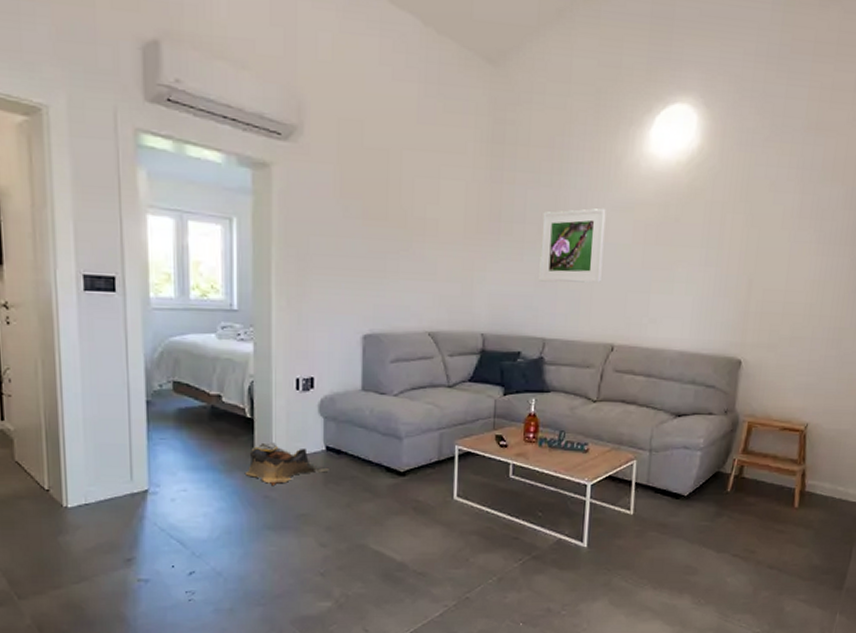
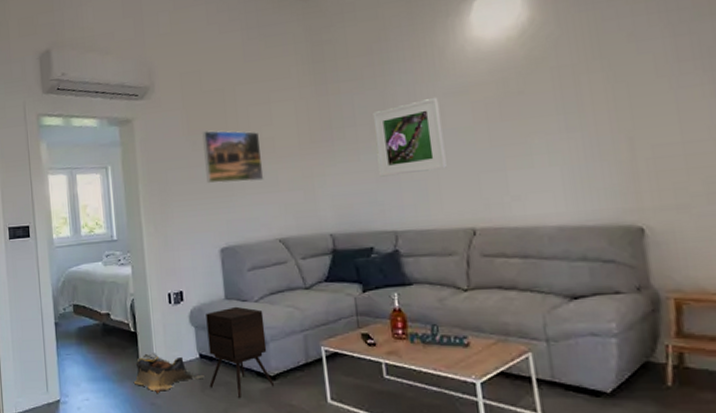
side table: none [334,399,404,492] -> present [206,306,275,398]
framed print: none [356,196,423,265] -> present [202,130,264,184]

